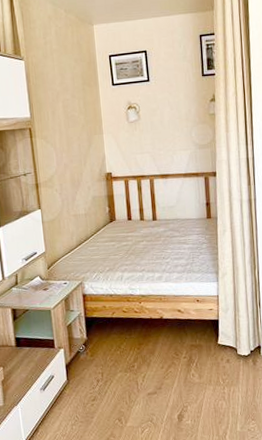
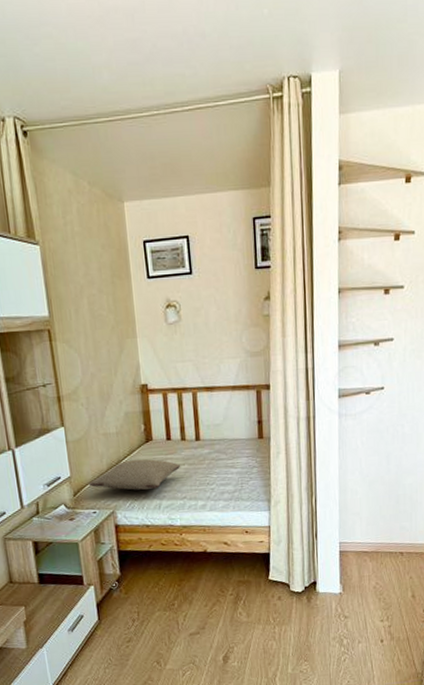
pillow: none [60,236,139,264] -> present [88,459,180,490]

